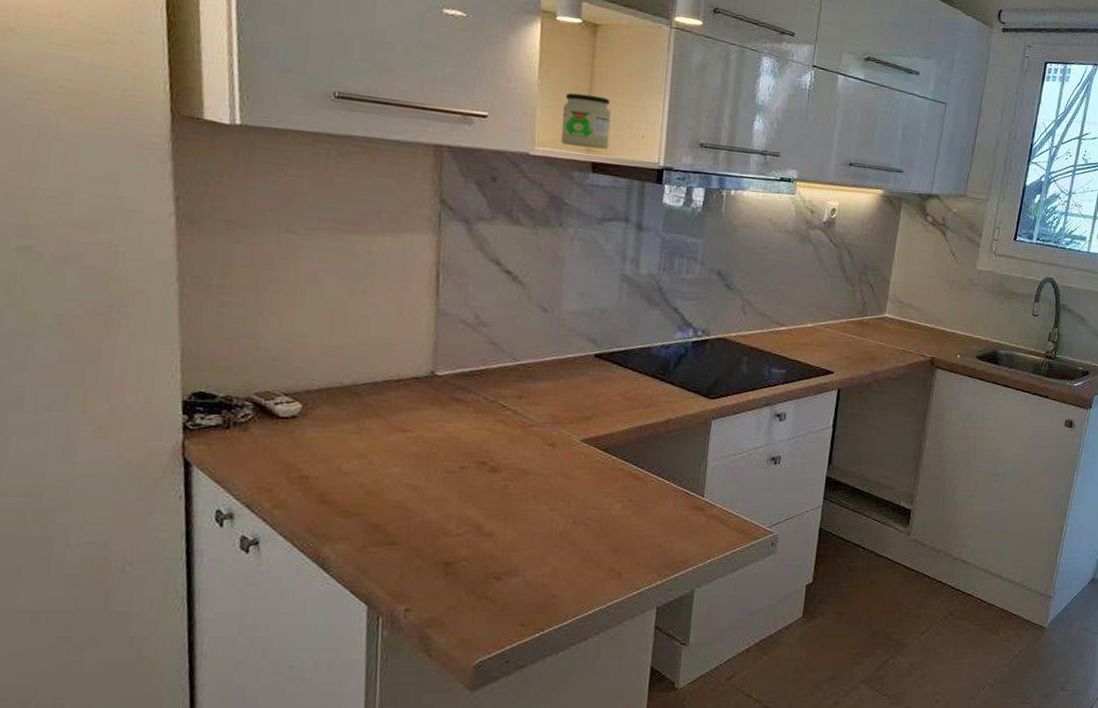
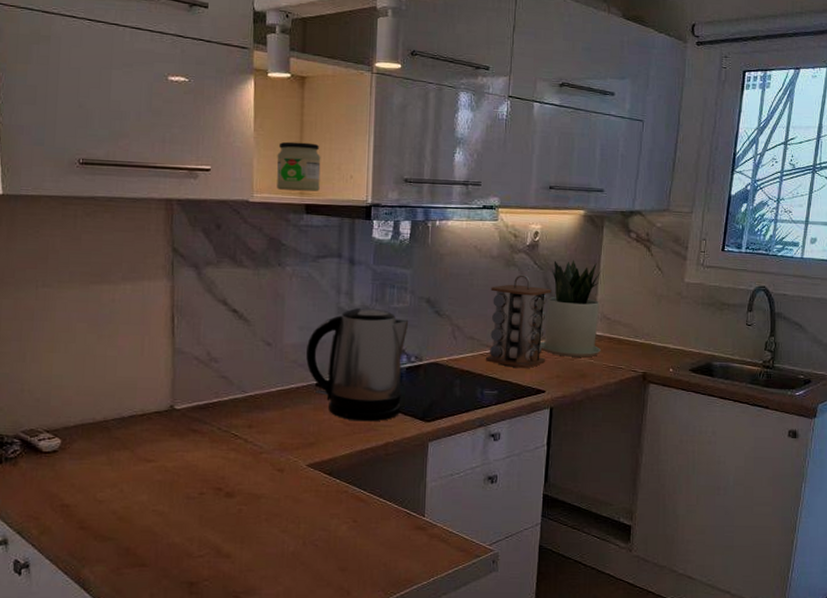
kettle: none [584,276,698,397] -> present [305,307,409,422]
spice rack: none [775,251,846,349] -> present [486,274,552,369]
planter: none [830,239,898,340] -> present [539,260,603,358]

